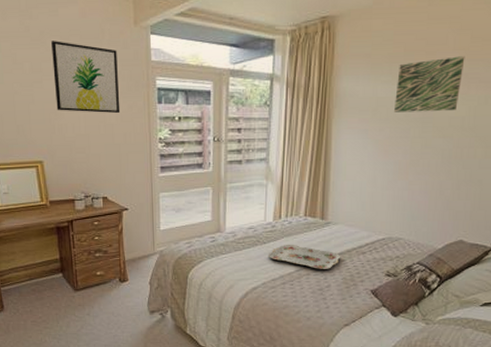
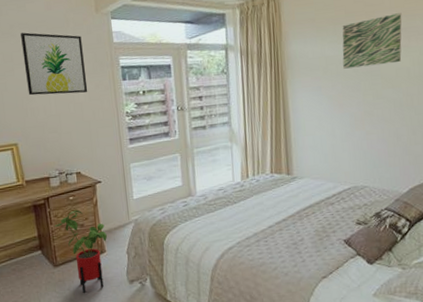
house plant: none [78,235,130,319] -> present [55,210,107,293]
serving tray: present [268,245,340,269] -> none [239,202,310,224]

